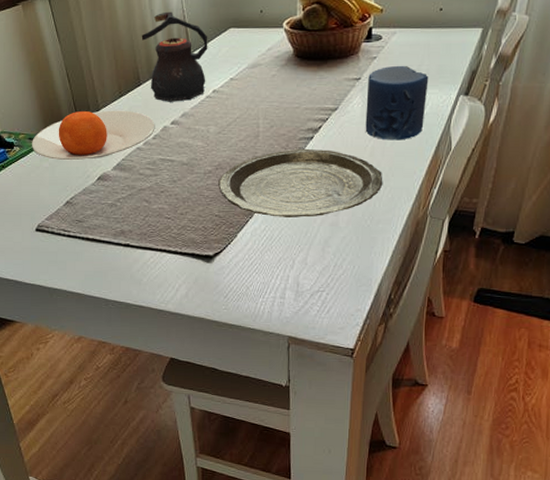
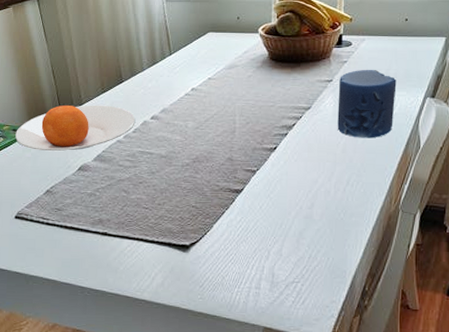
teapot: present [141,11,208,102] -> none [124,16,188,99]
plate: present [218,148,383,217] -> none [195,144,355,210]

